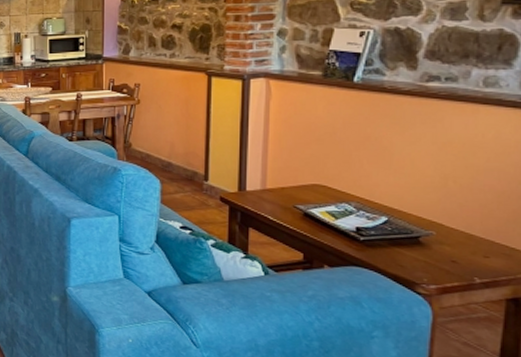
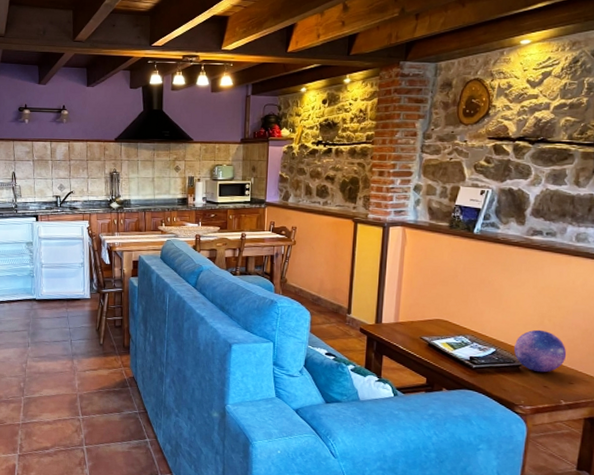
decorative ball: none [412,193,479,245] -> present [514,329,567,373]

